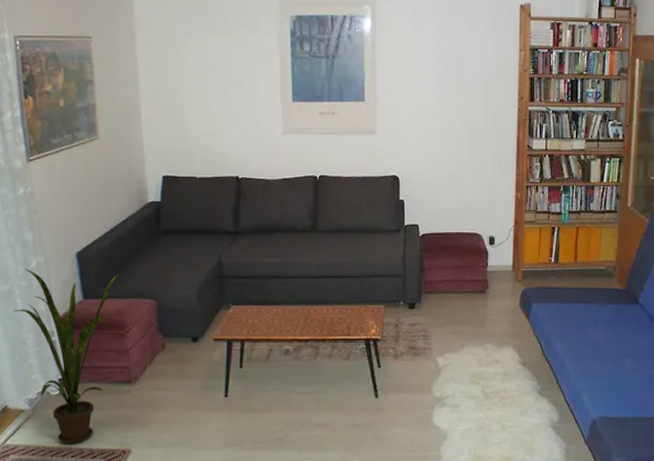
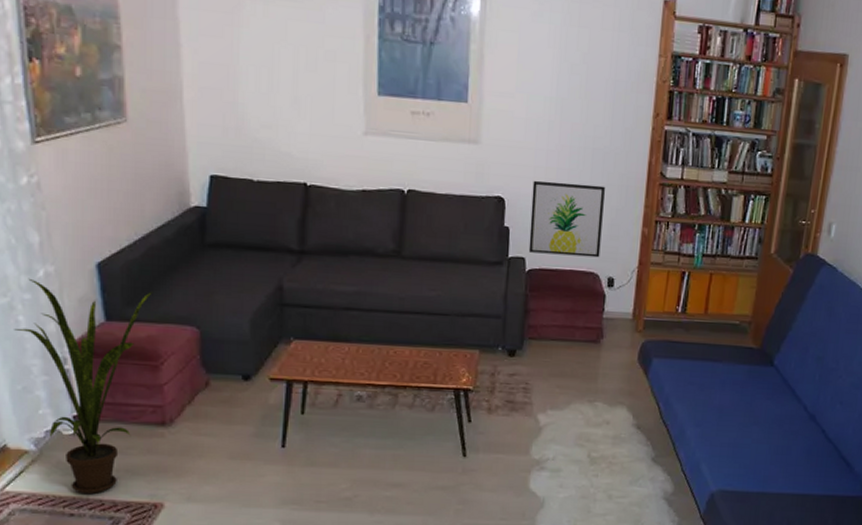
wall art: none [421,160,482,220] -> present [528,180,605,258]

